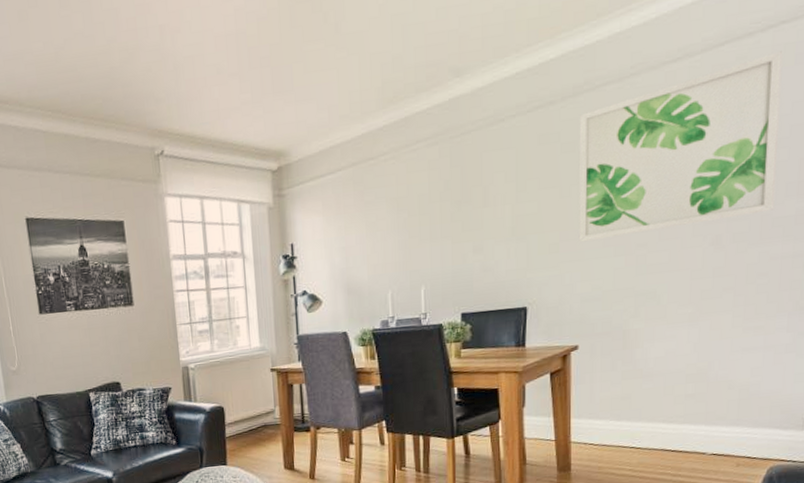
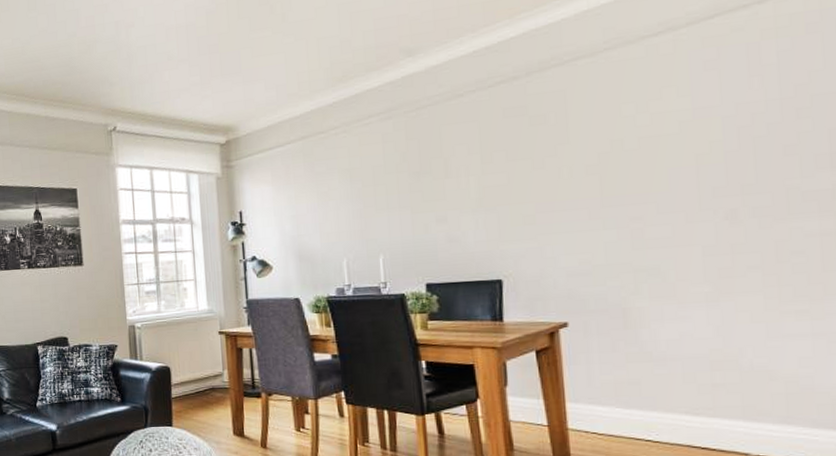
wall art: present [578,51,783,243] -> none [548,21,802,215]

